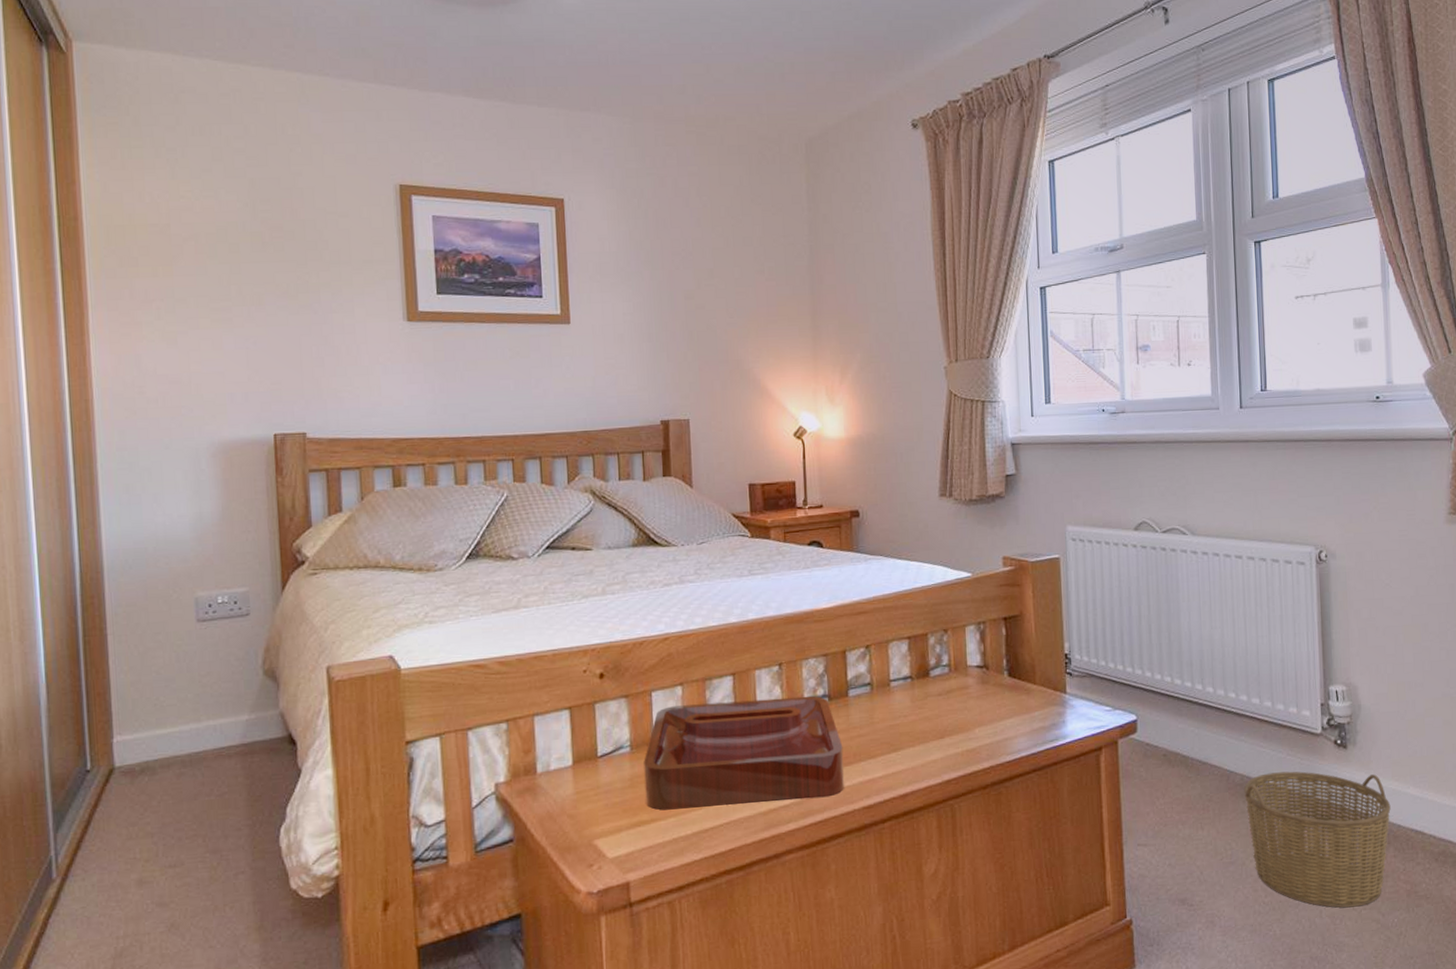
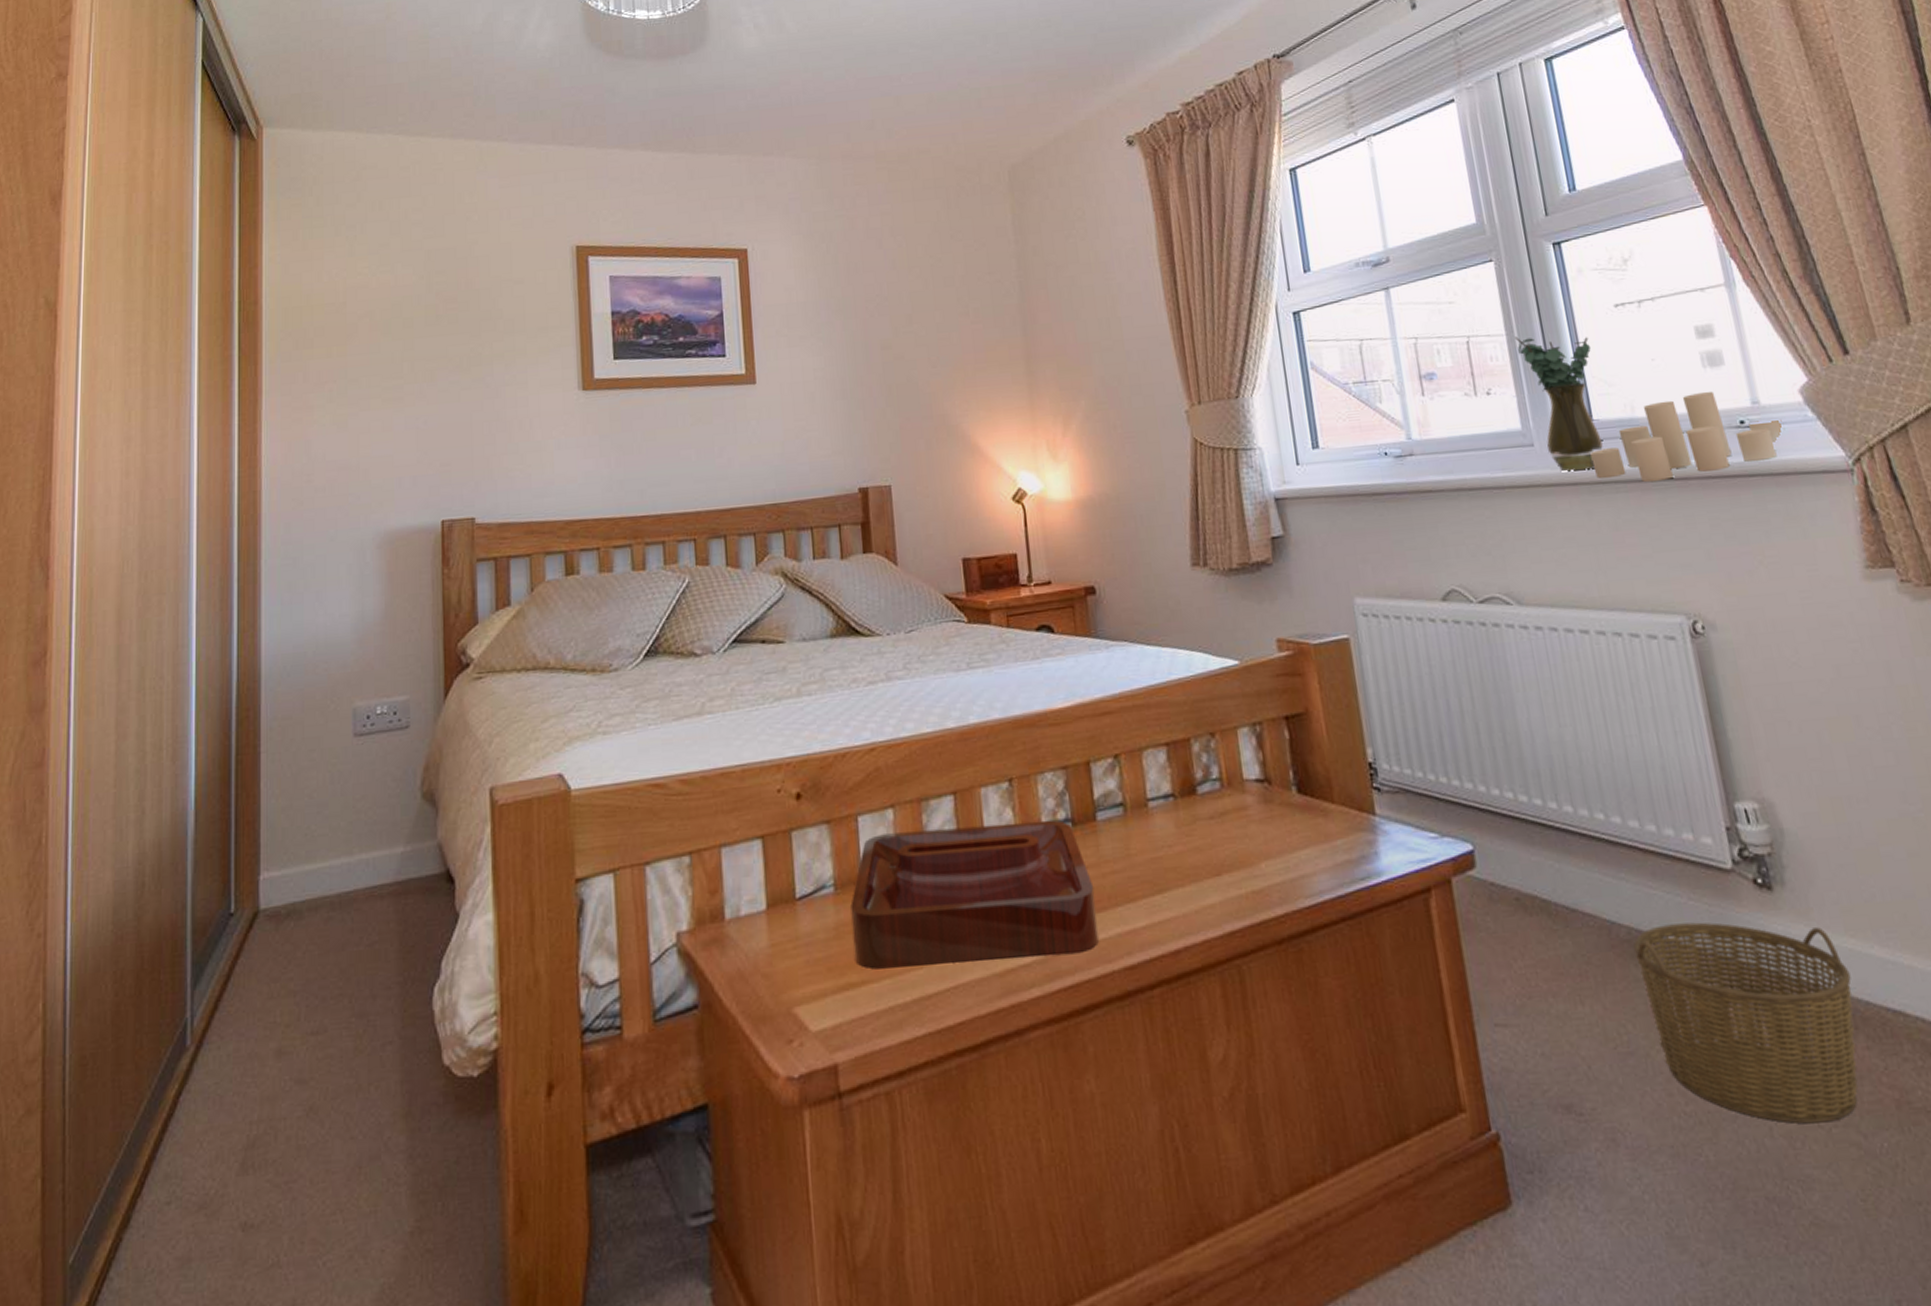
vase: none [1215,318,1272,431] -> present [1514,336,1603,472]
candle: none [1261,372,1407,443] -> present [1590,392,1782,483]

